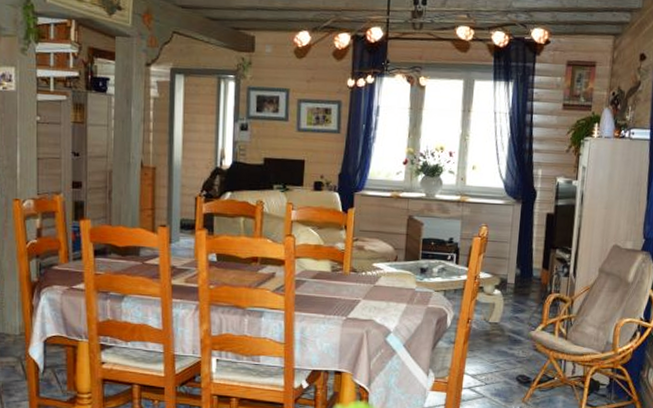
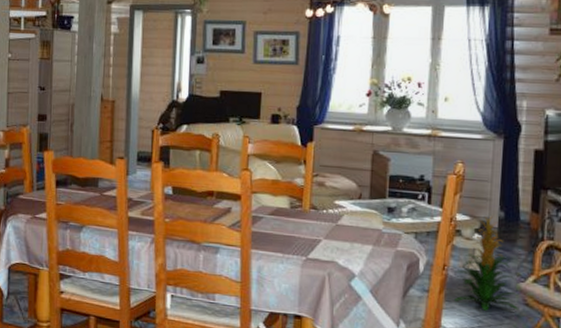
indoor plant: none [476,273,531,357] -> present [454,216,520,311]

